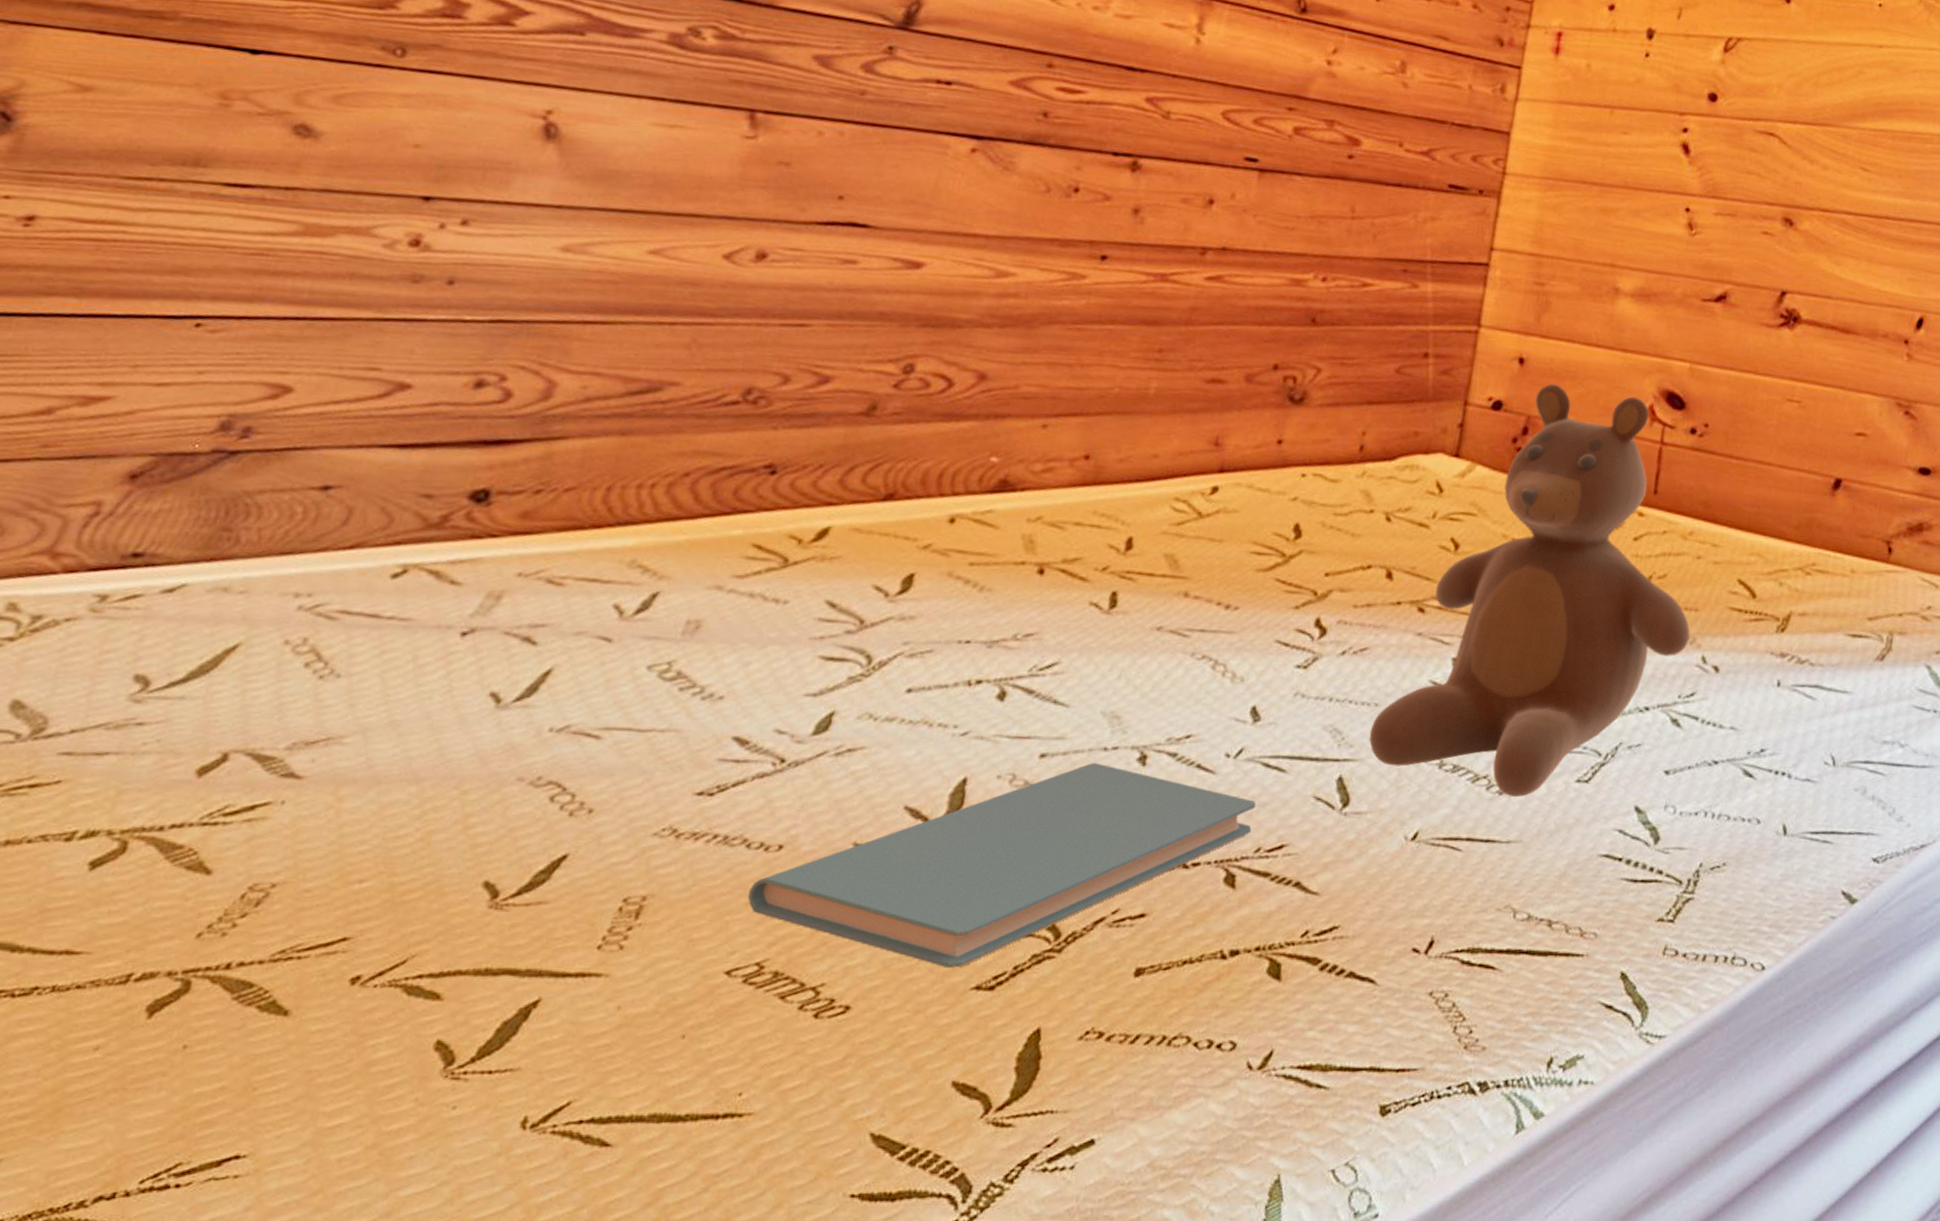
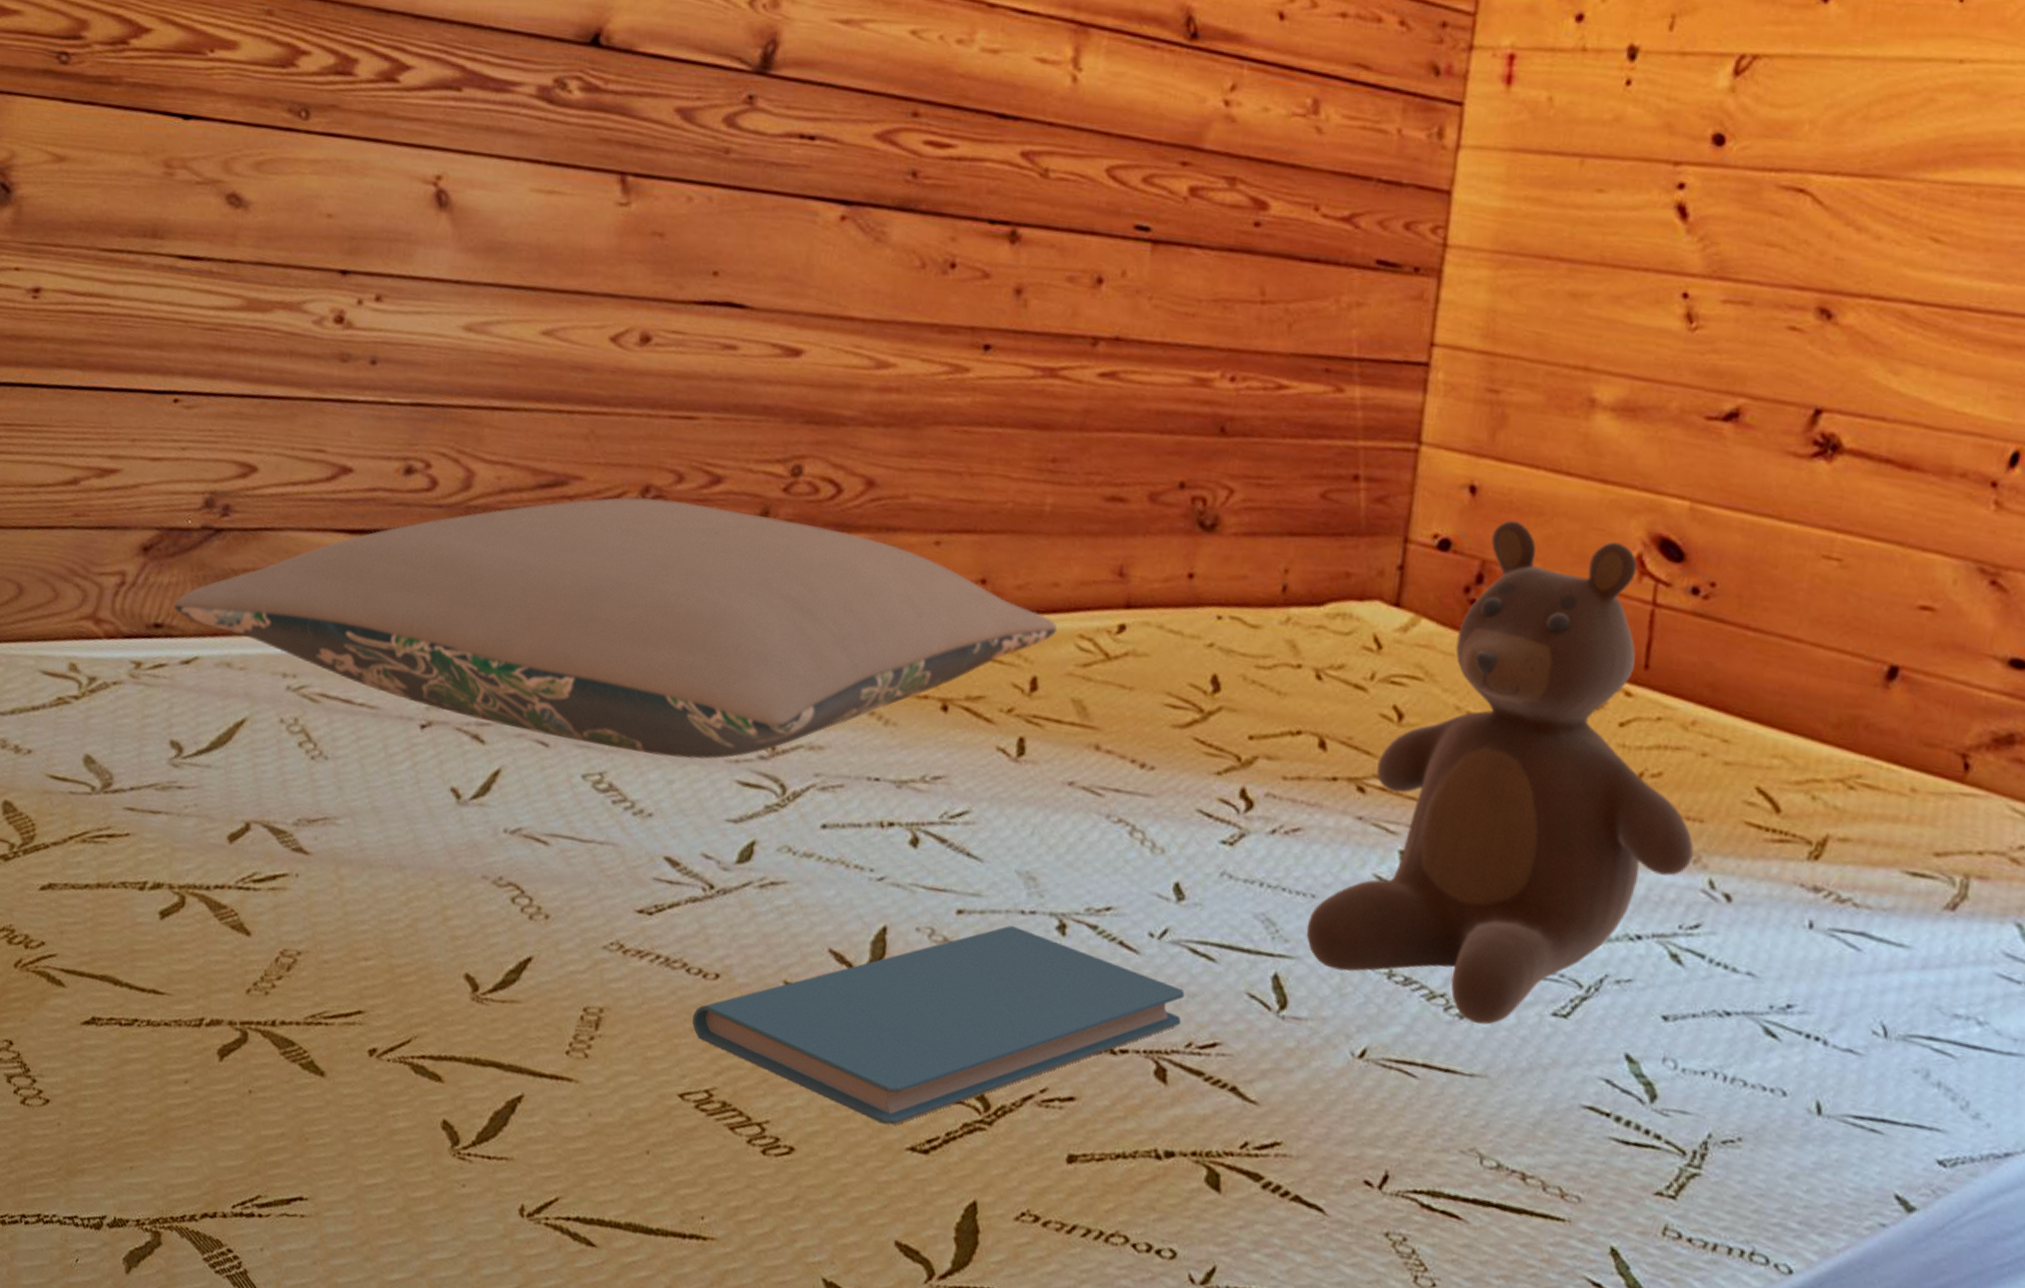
pillow: none [161,398,1155,641] -> present [174,496,1058,760]

